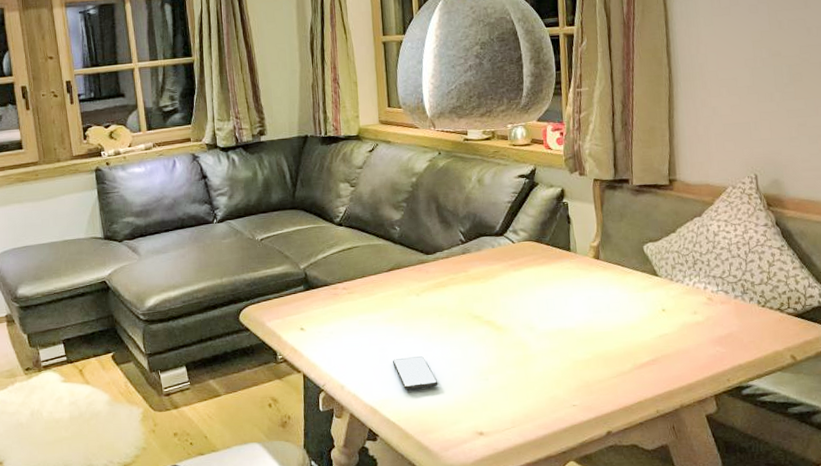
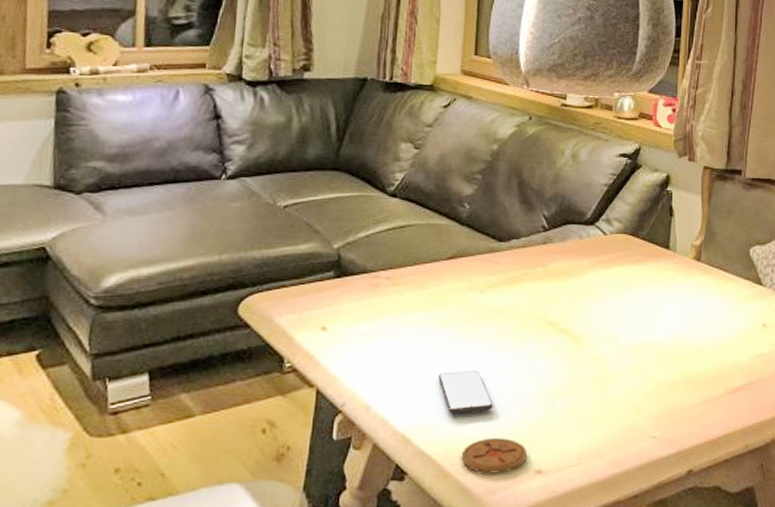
coaster: none [418,408,471,436] -> present [461,438,528,474]

